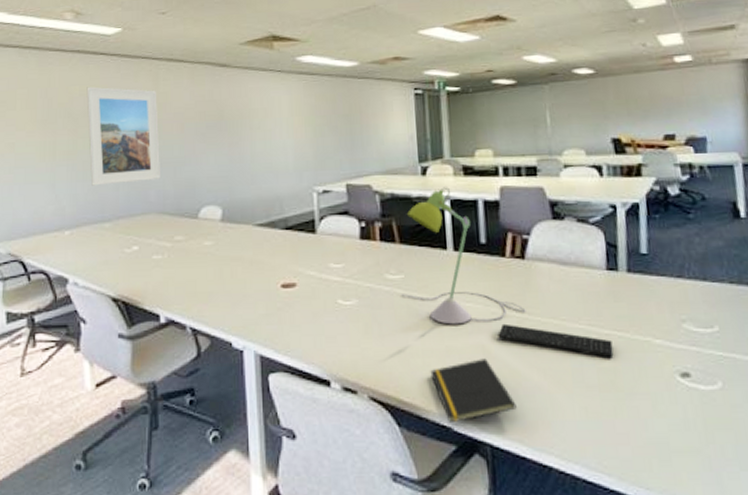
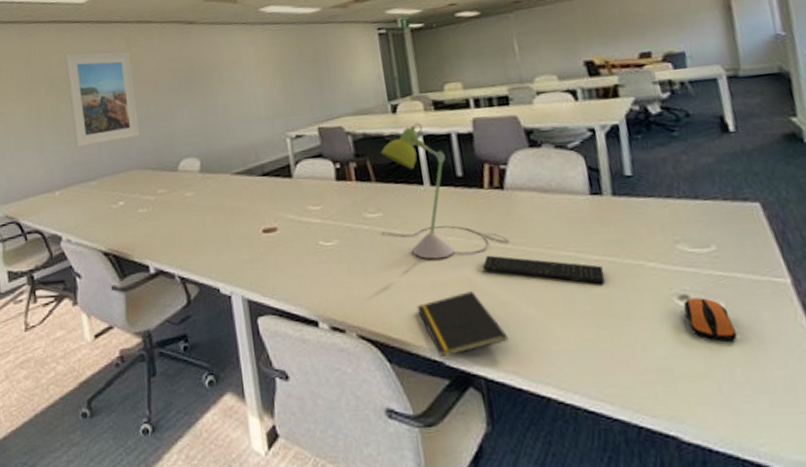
computer mouse: none [684,376,730,419] -> present [683,297,737,341]

